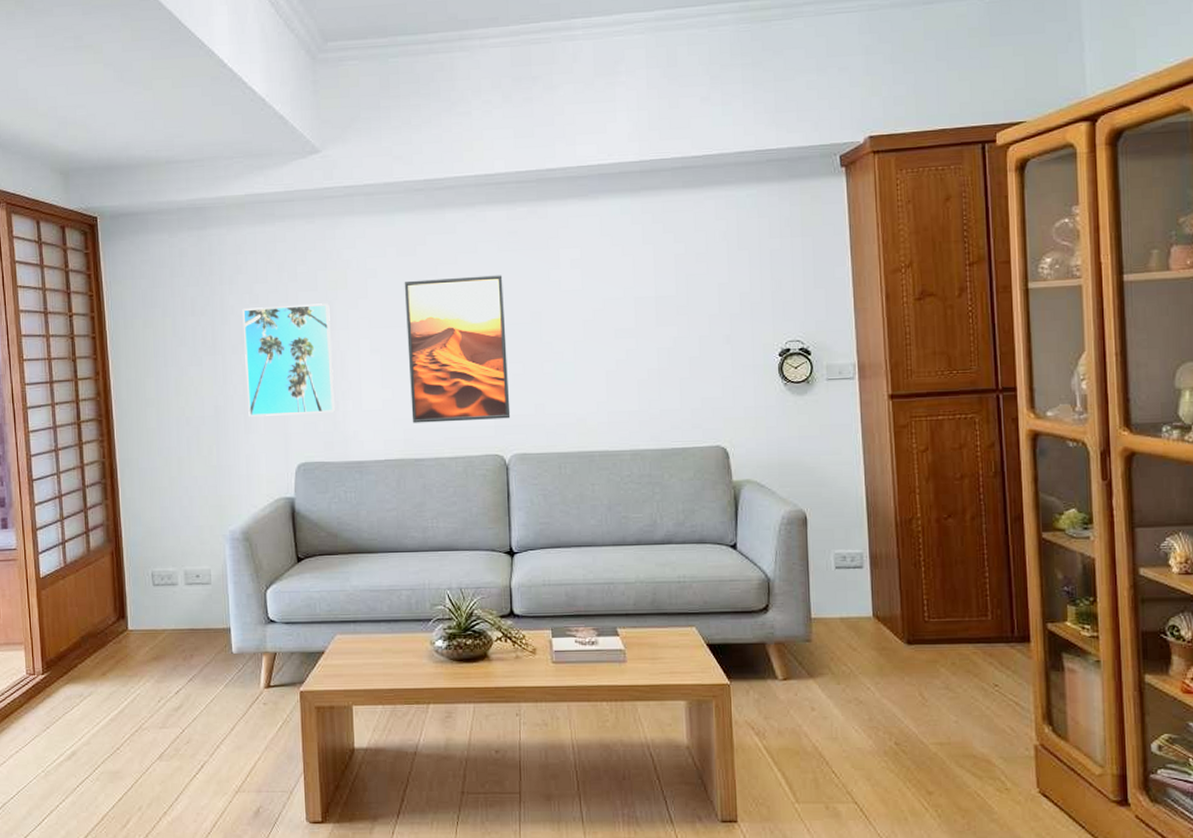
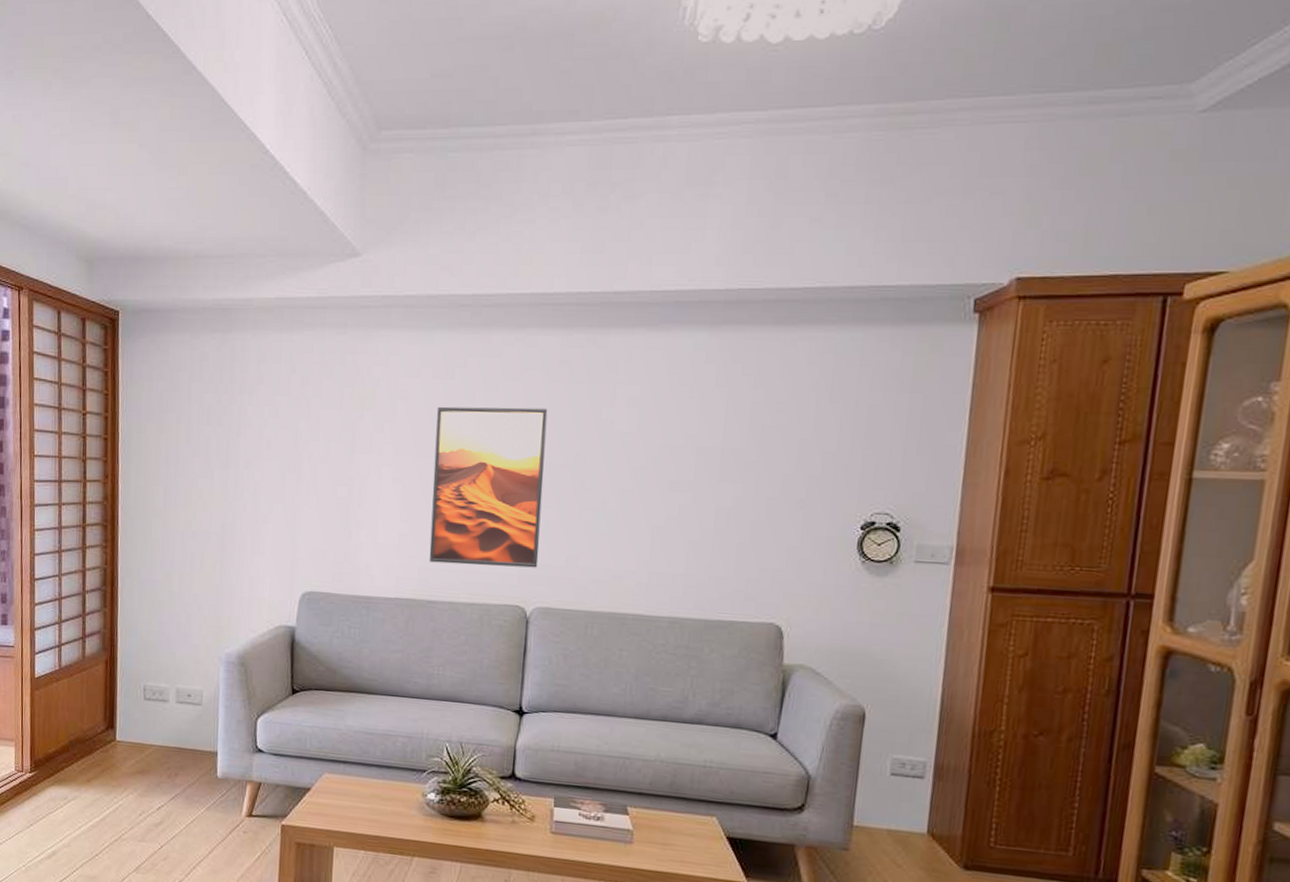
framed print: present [242,303,335,417] -> none [256,421,353,542]

